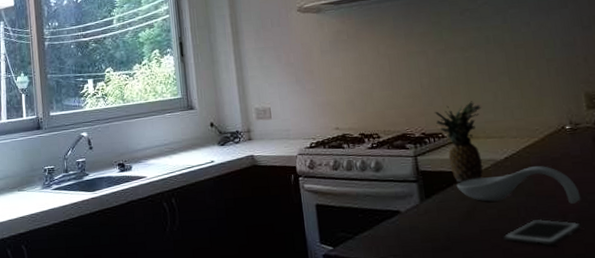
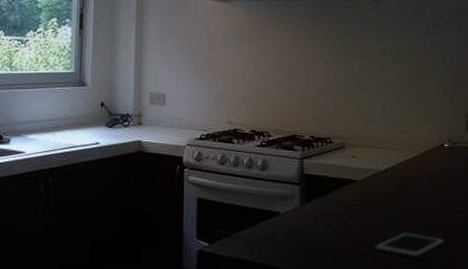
fruit: present [434,101,483,183] -> none [325,109,370,190]
spoon rest: present [456,166,581,204] -> none [336,180,449,220]

